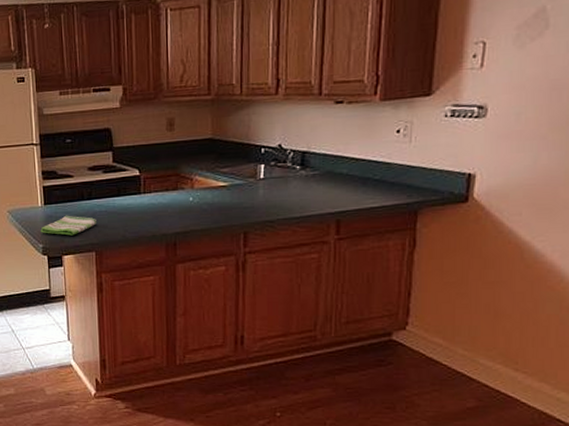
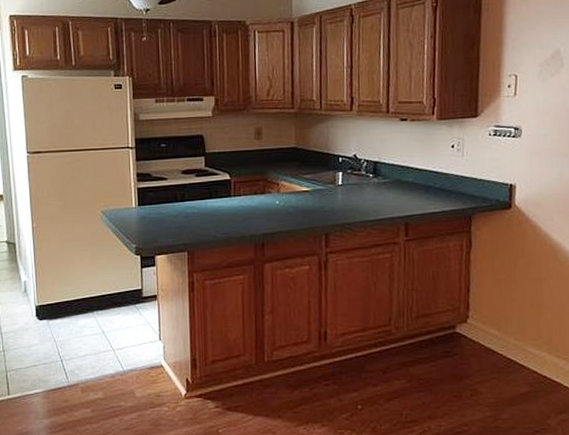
dish towel: present [40,215,97,236] -> none [134,216,189,236]

